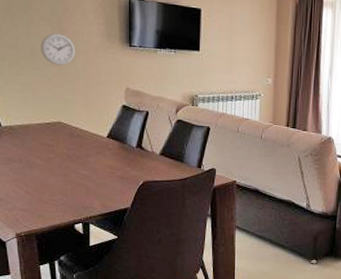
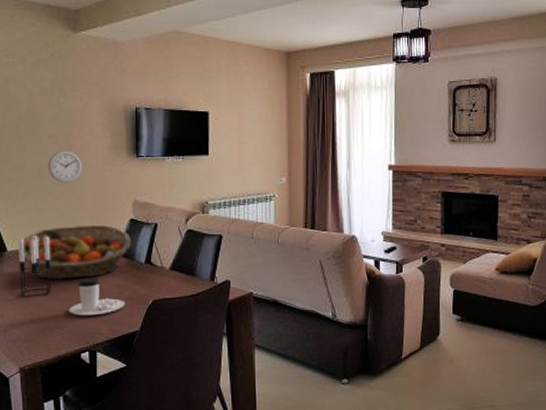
candle holder: none [12,113,45,171] -> present [18,235,51,297]
fruit basket: none [17,106,123,157] -> present [23,224,131,280]
coffee cup: none [63,157,117,192] -> present [69,278,125,316]

